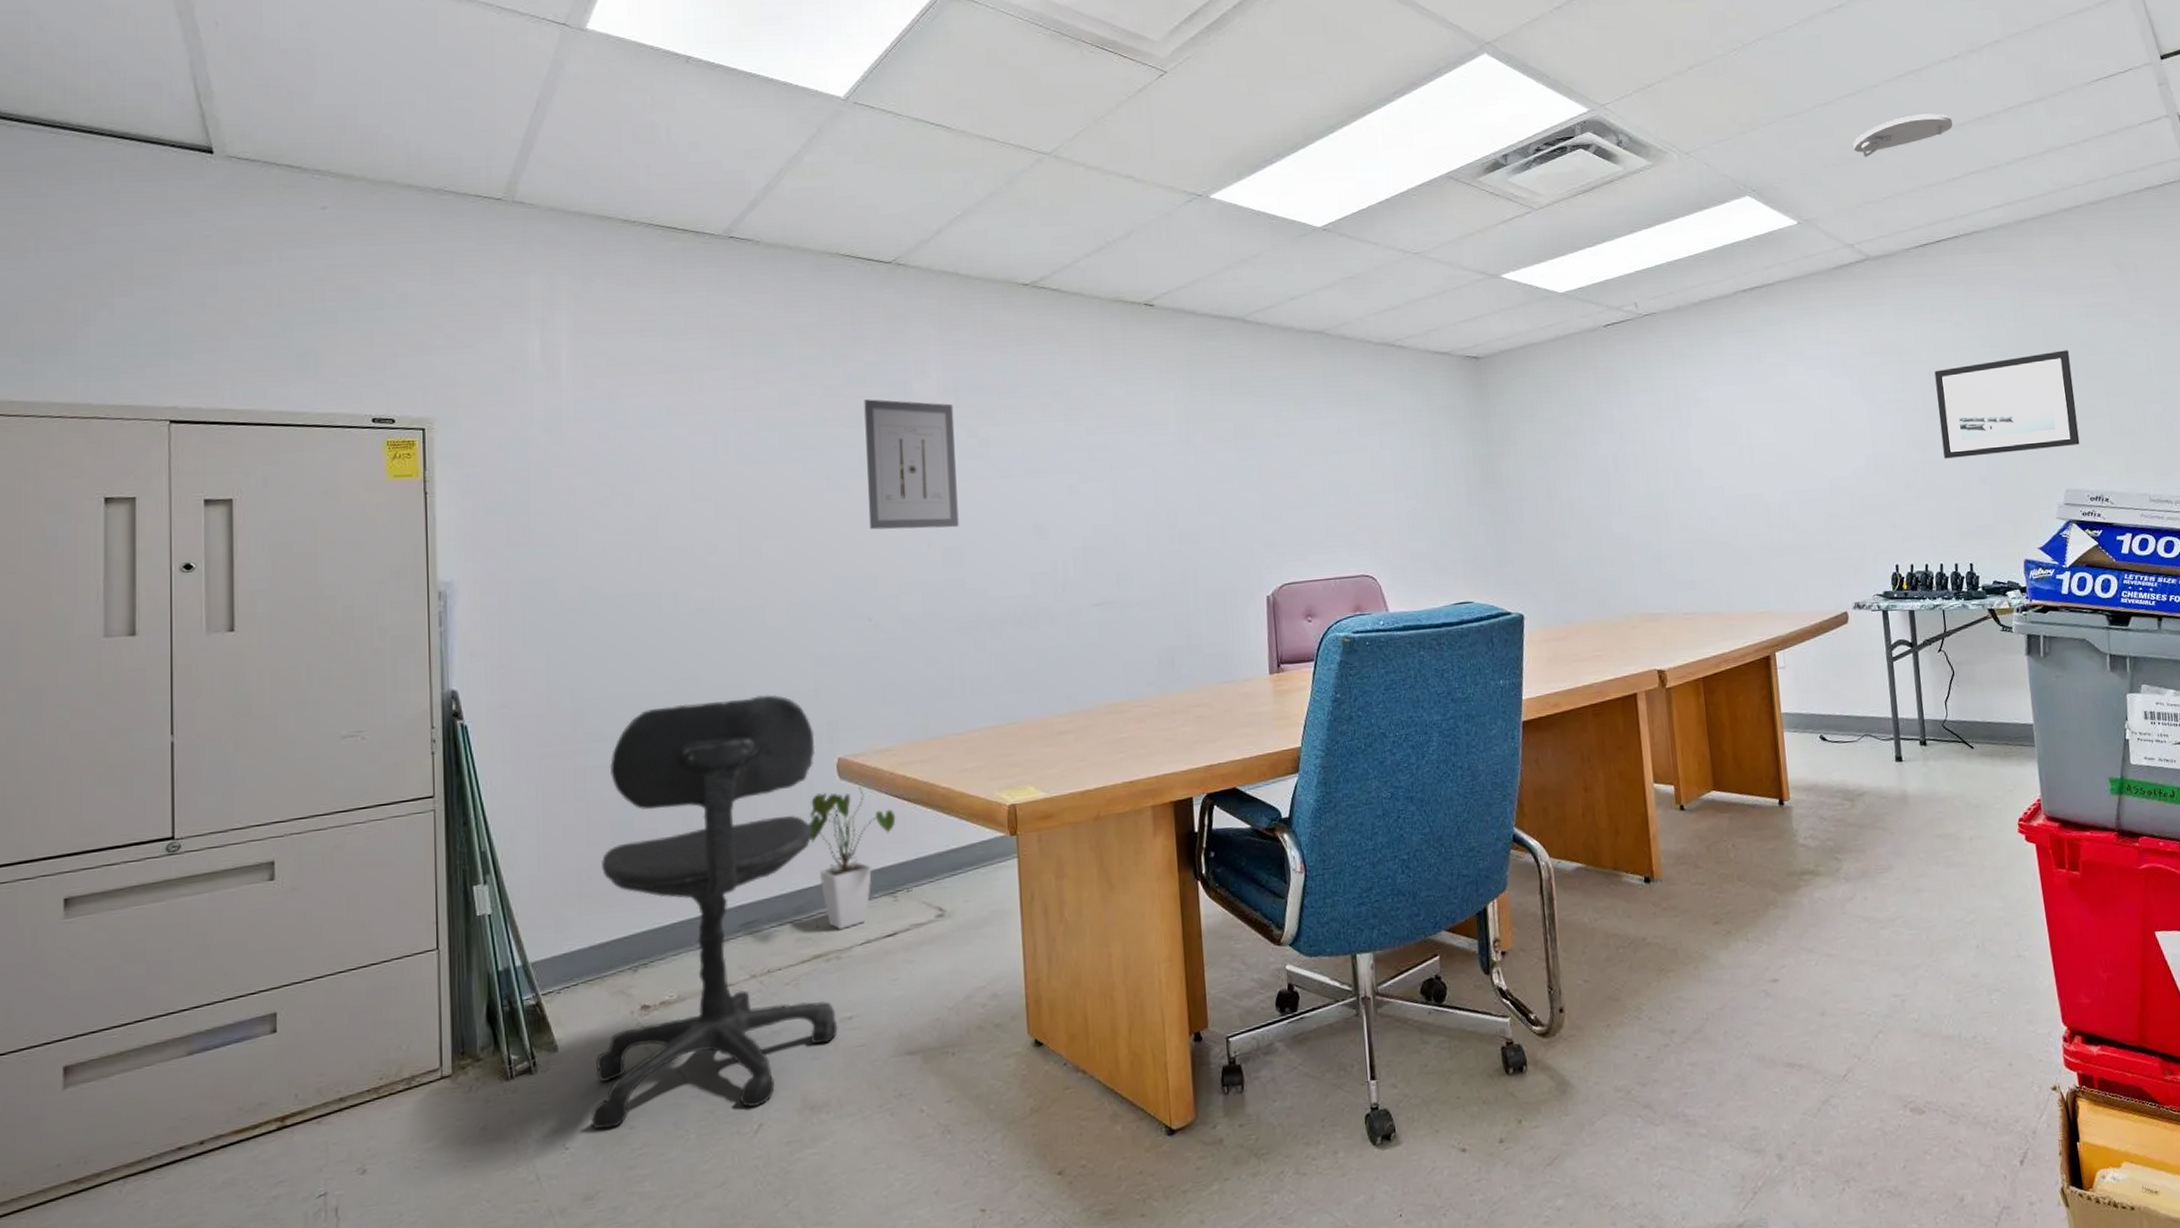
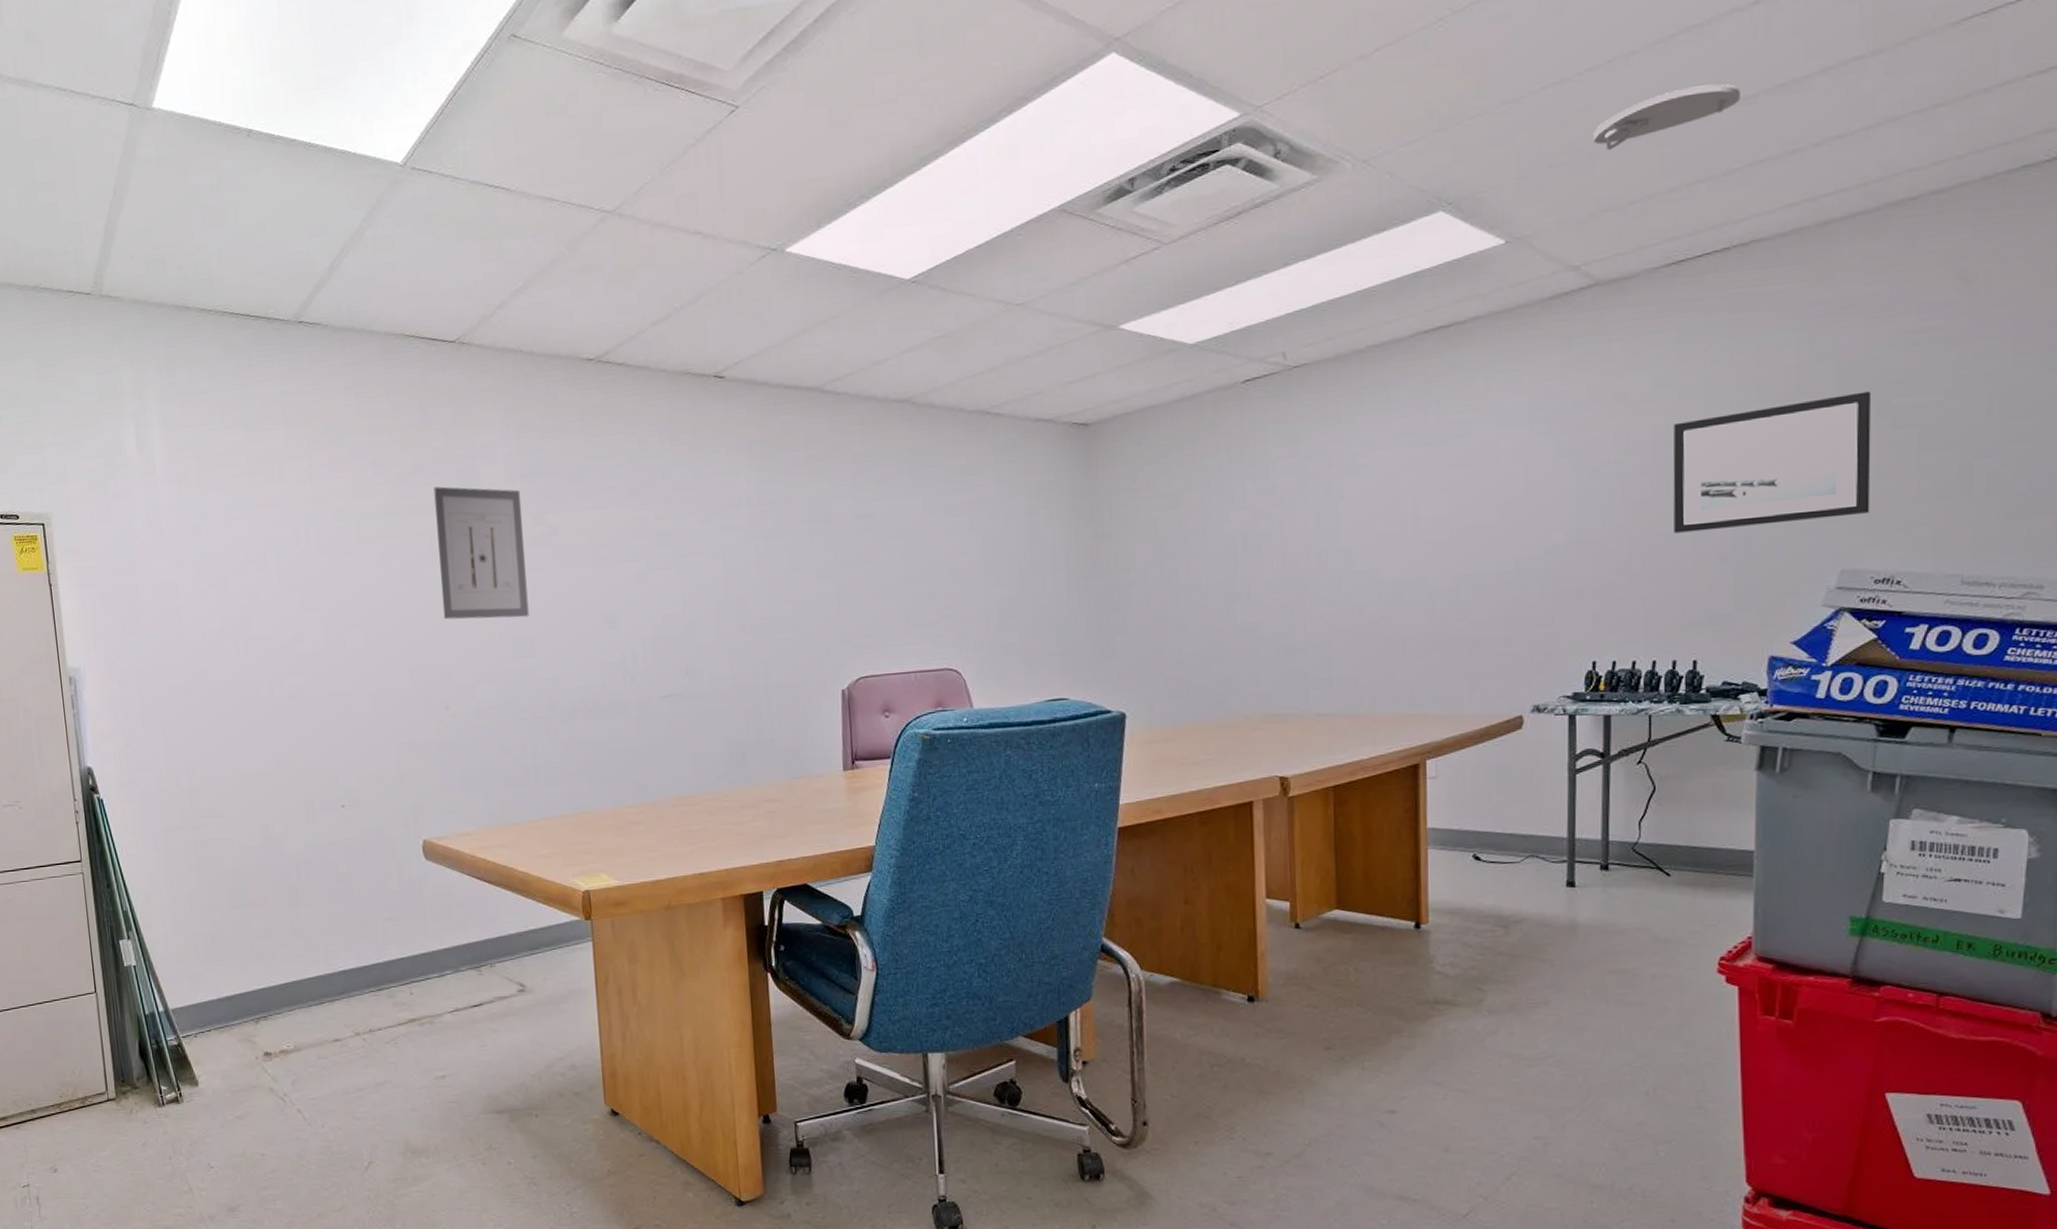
office chair: present [591,694,838,1130] -> none [223,778,433,1155]
house plant: present [808,785,896,930] -> none [399,866,478,998]

